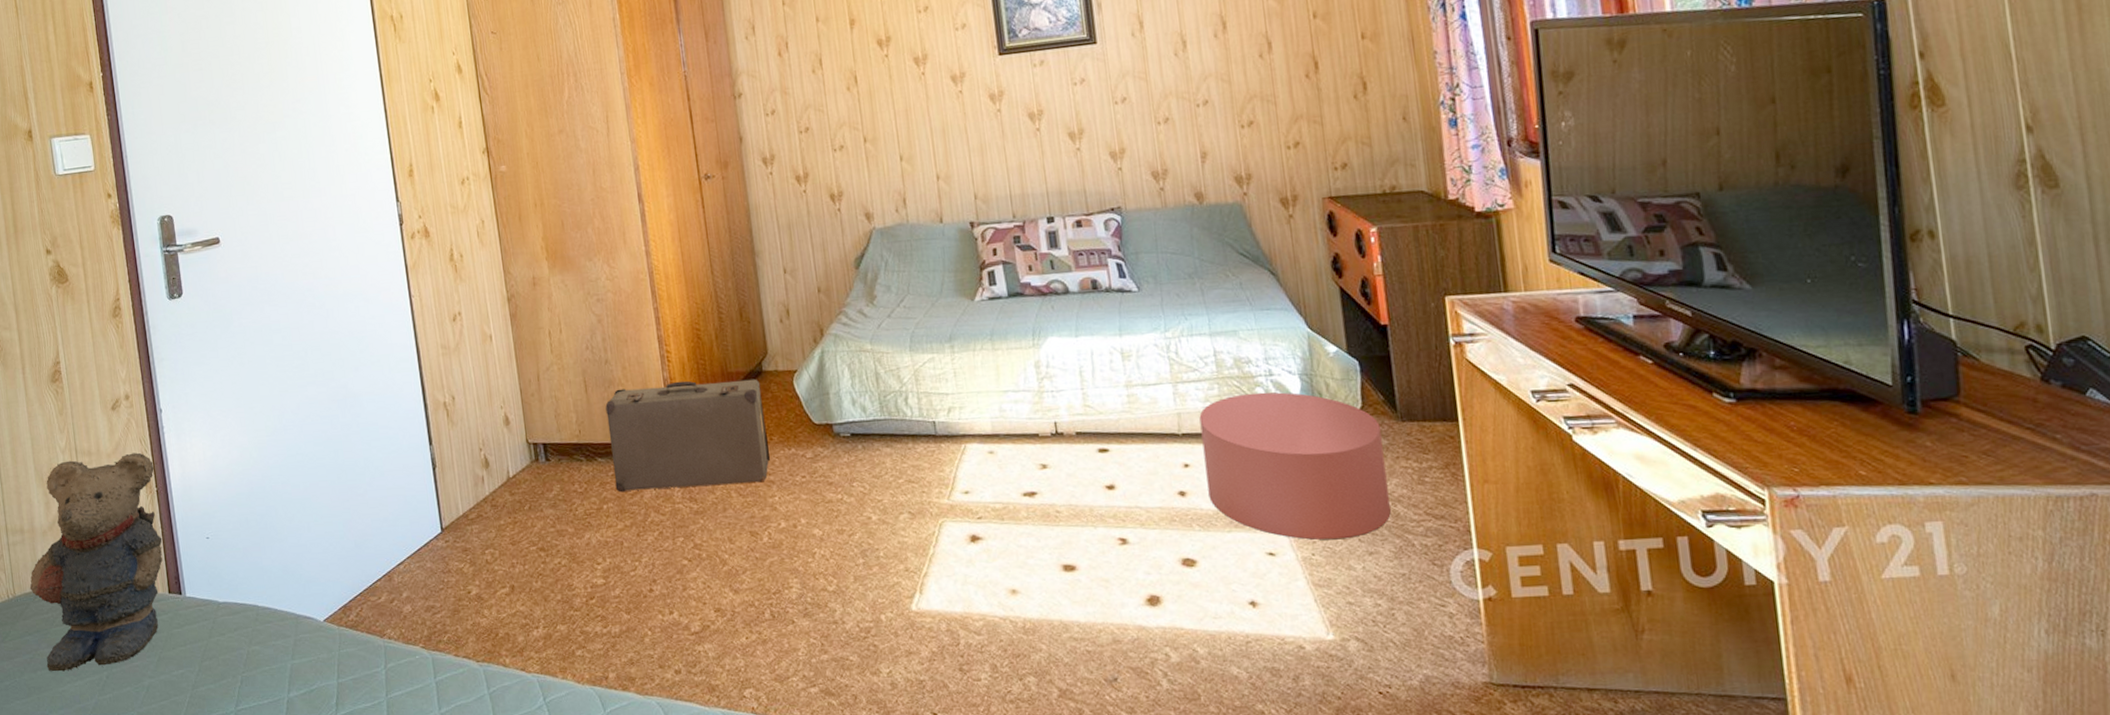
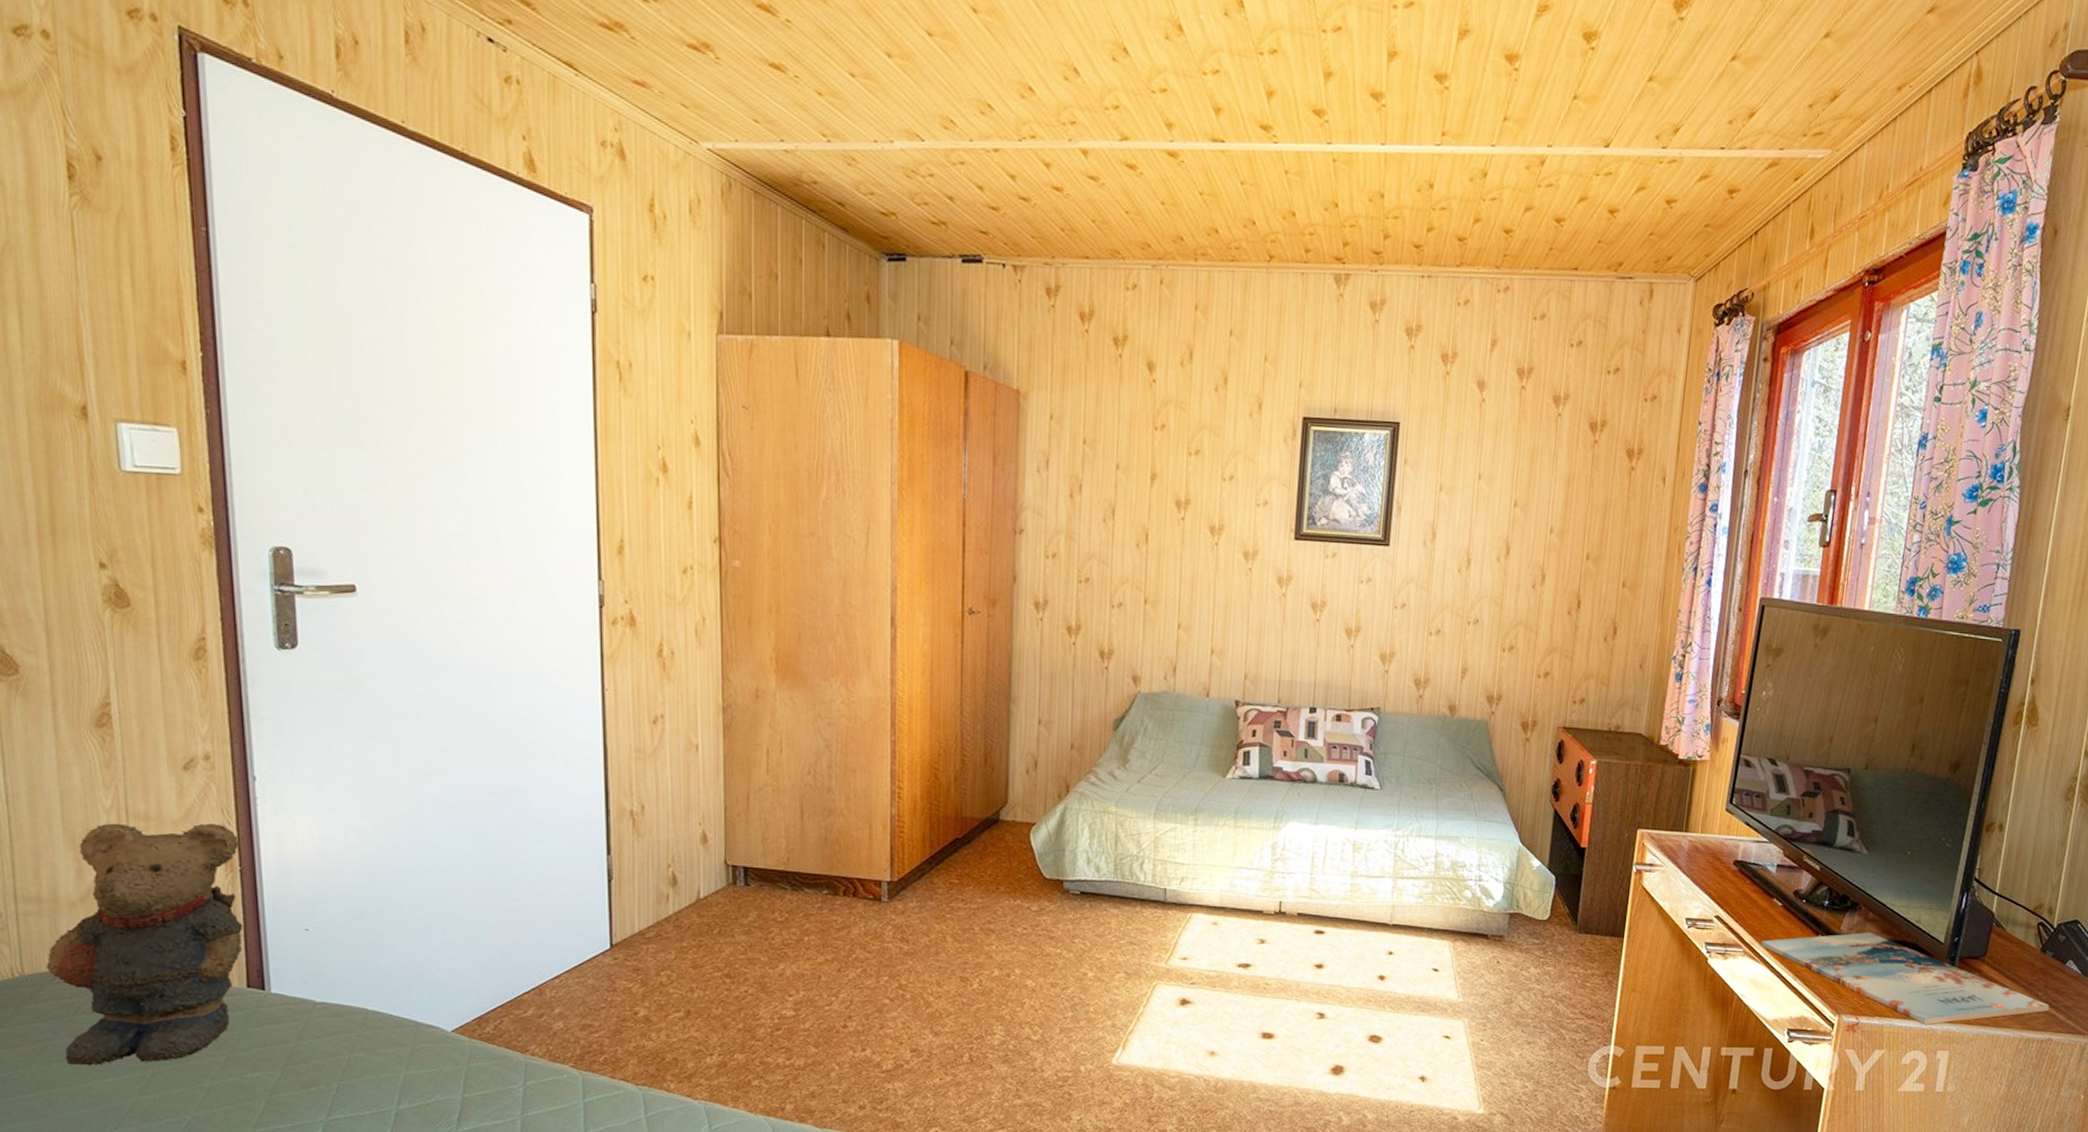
suitcase: present [605,379,770,493] -> none [821,819,995,930]
pouf: present [1199,392,1391,540] -> none [1404,894,1561,1029]
magazine: none [1637,383,2079,491] -> present [1761,932,2050,1025]

